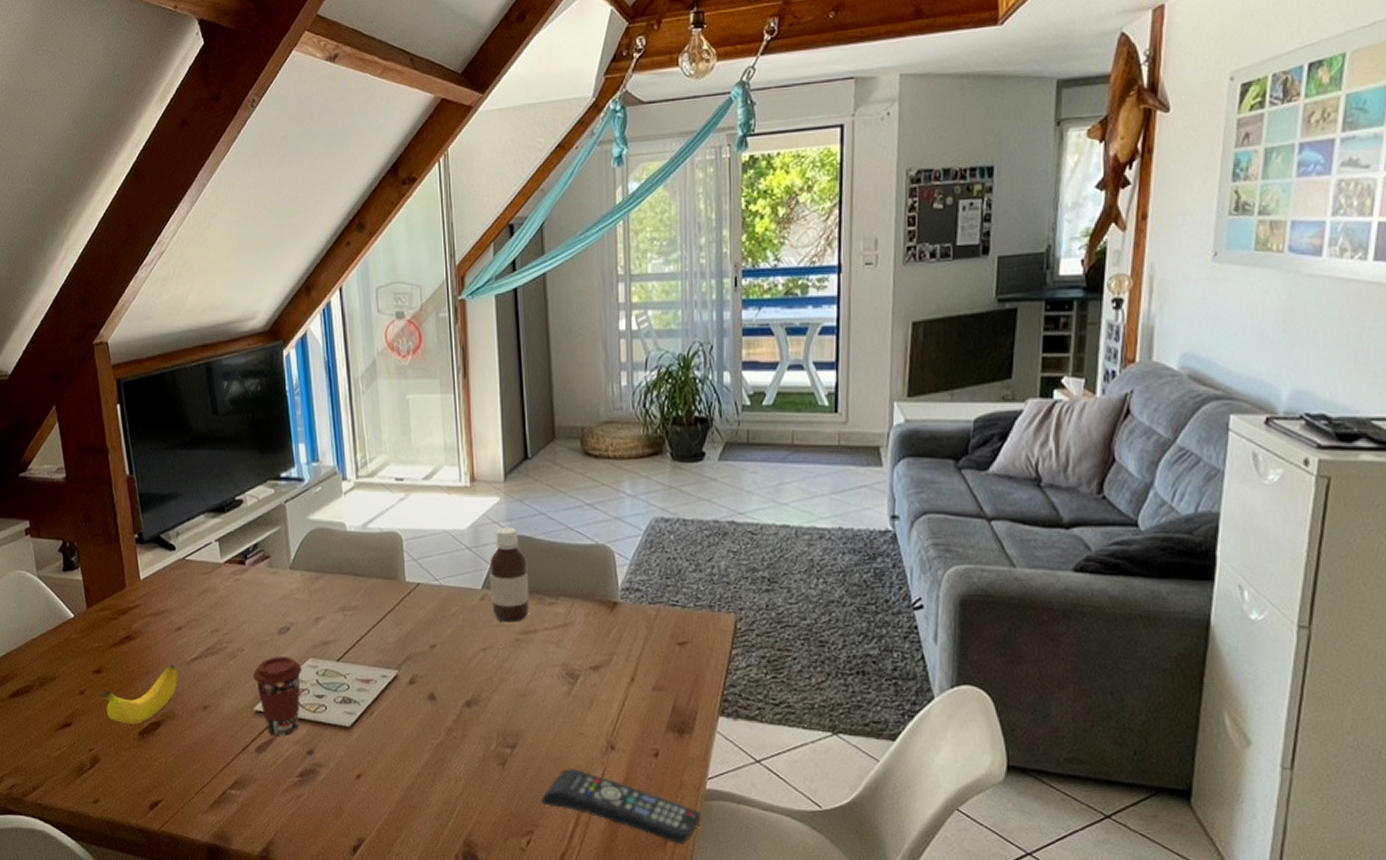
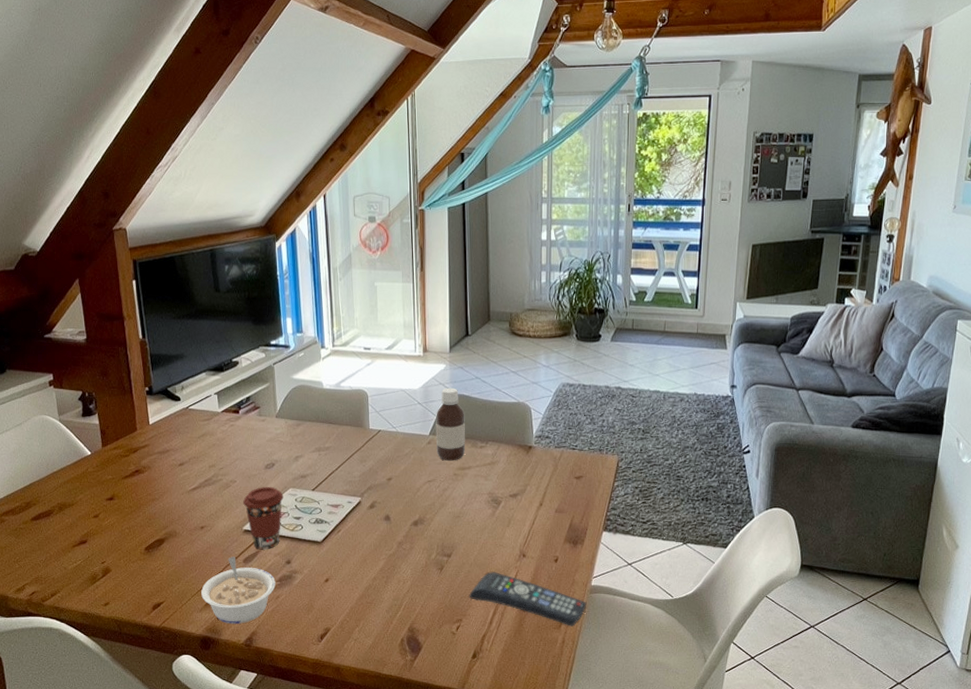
banana: present [99,664,178,725] -> none [111,492,180,542]
legume: none [206,744,295,831] -> present [201,557,276,625]

